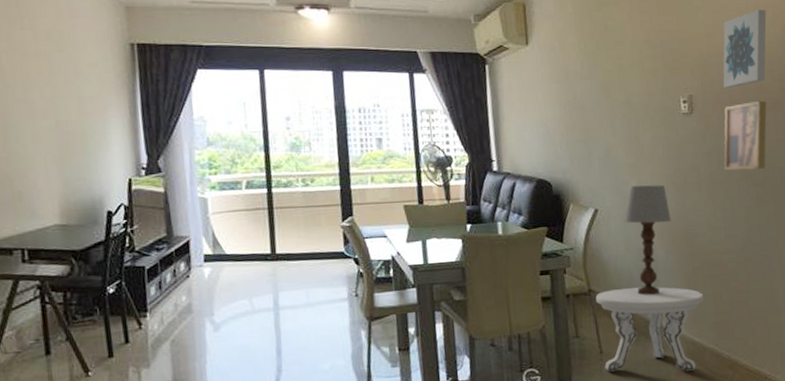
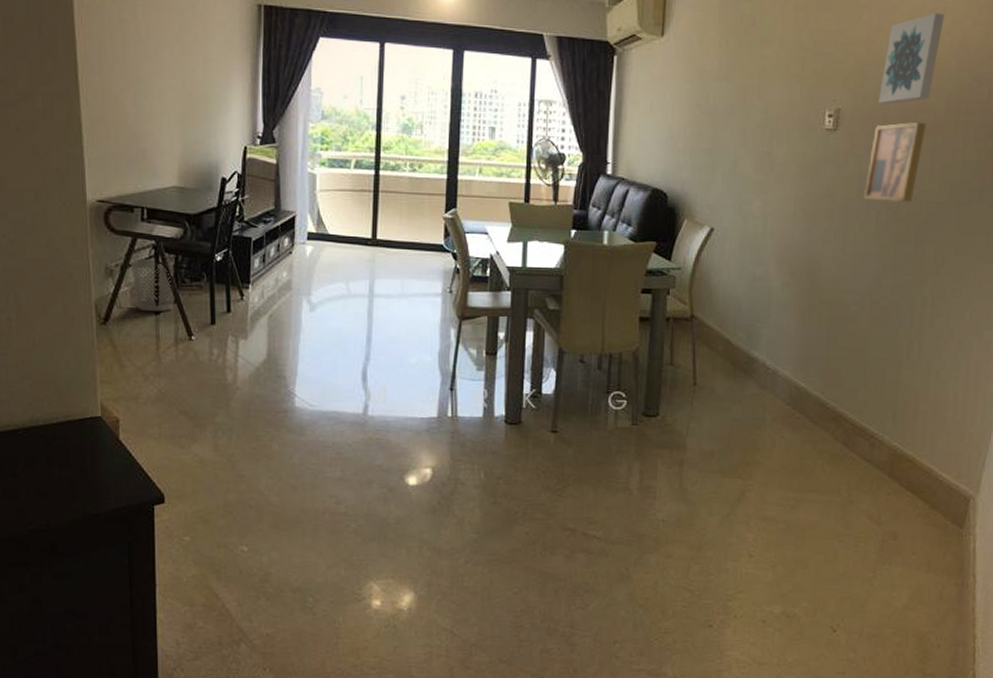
wastebasket: none [13,298,65,353] -> present [130,259,173,311]
side table: present [595,287,704,372] -> none [696,318,817,417]
table lamp: present [624,184,672,295] -> none [741,205,794,329]

